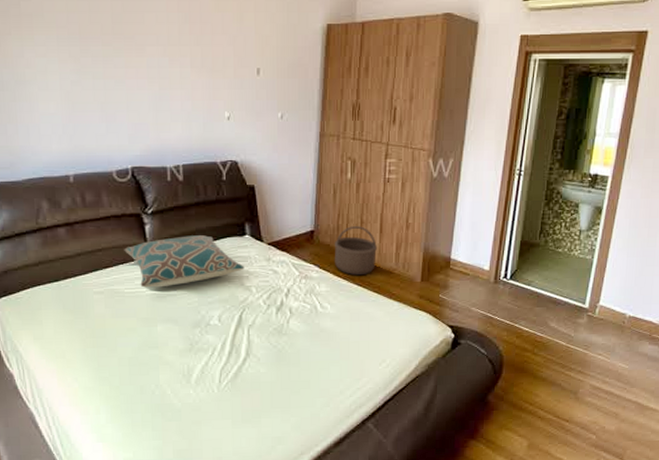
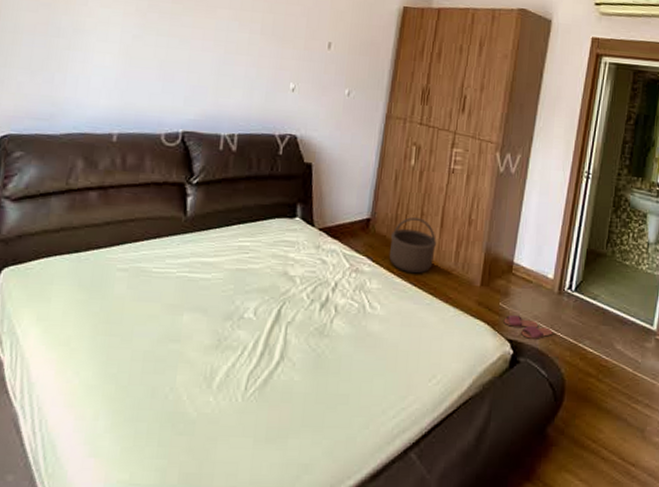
pillow: present [124,235,244,288] -> none [159,212,291,270]
slippers: none [444,305,490,324] -> present [503,315,553,339]

